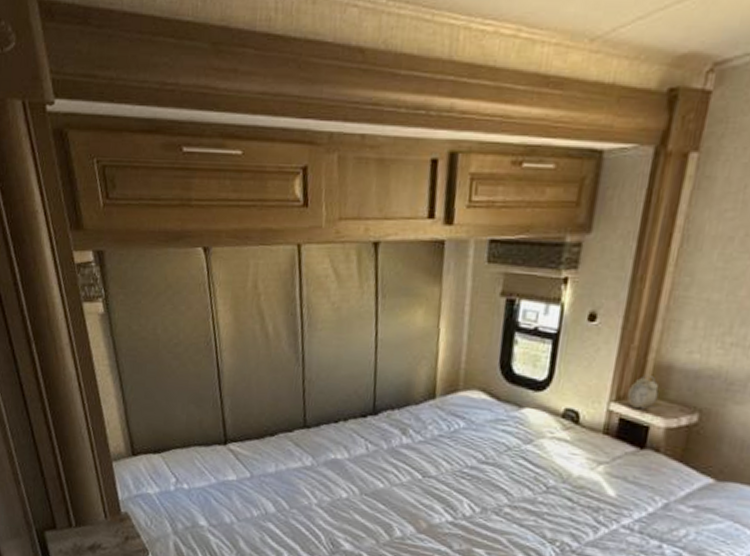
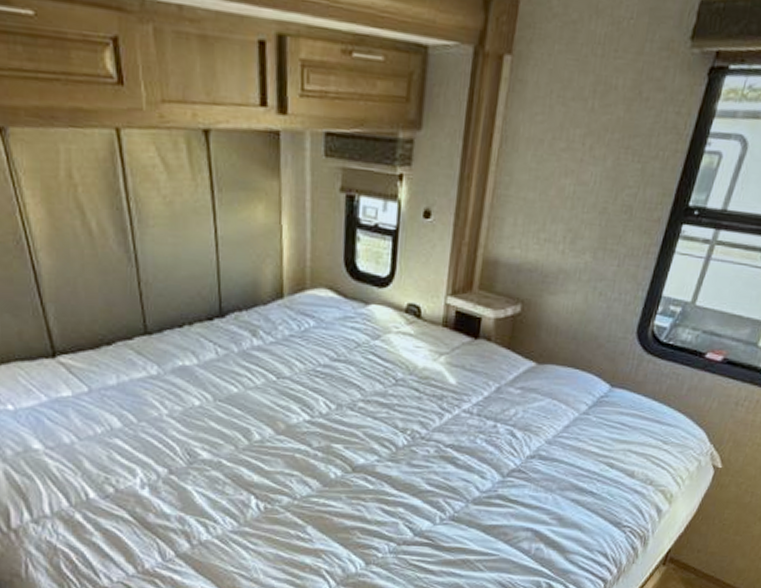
alarm clock: present [626,374,659,410] -> none [461,268,488,303]

